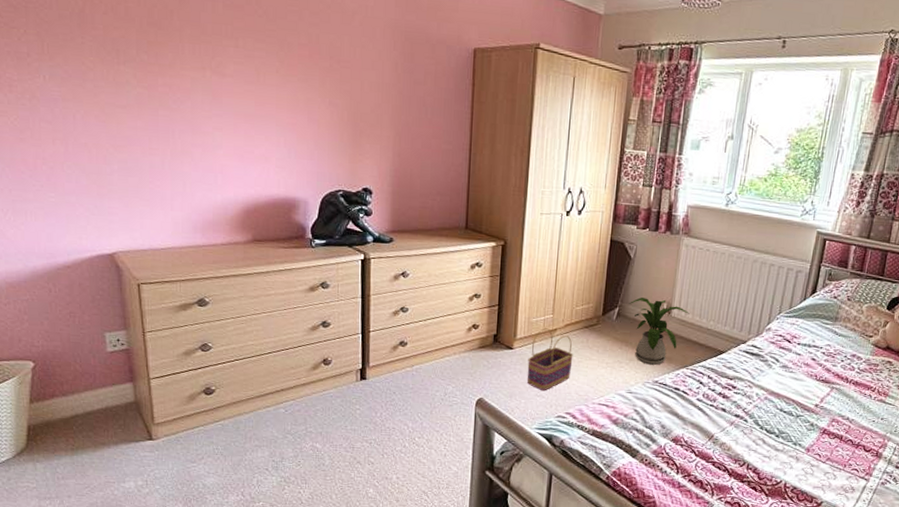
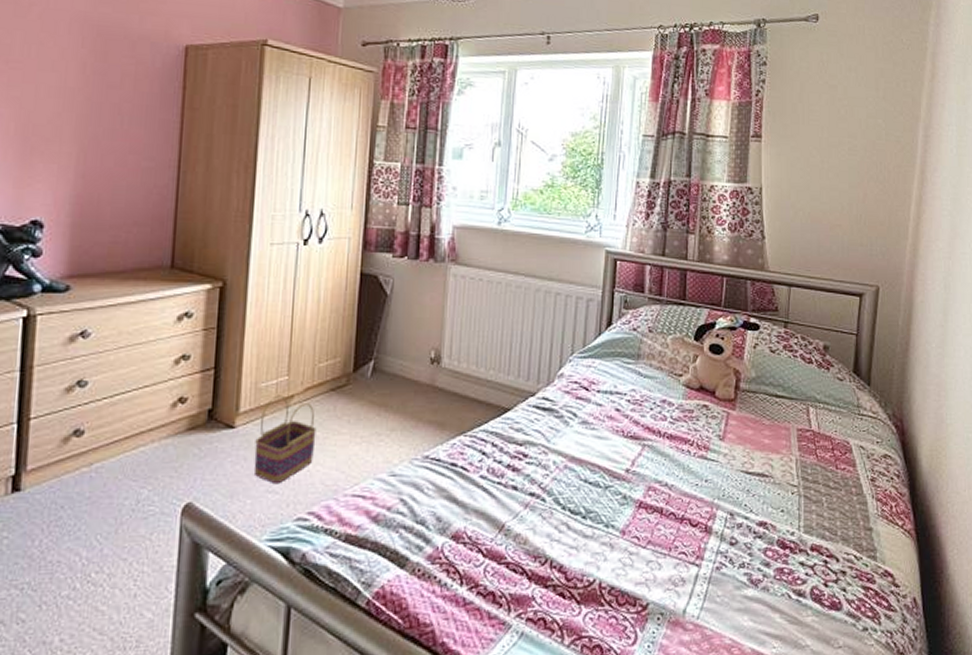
house plant: present [628,297,690,365] -> none [386,345,464,434]

